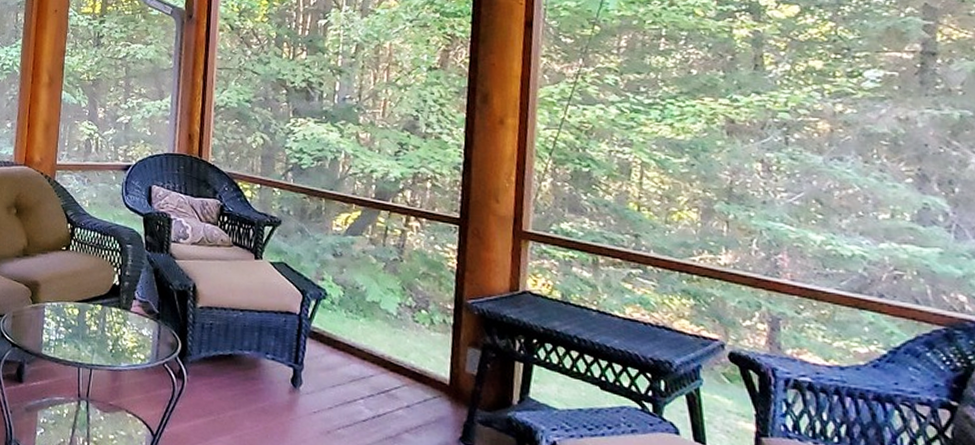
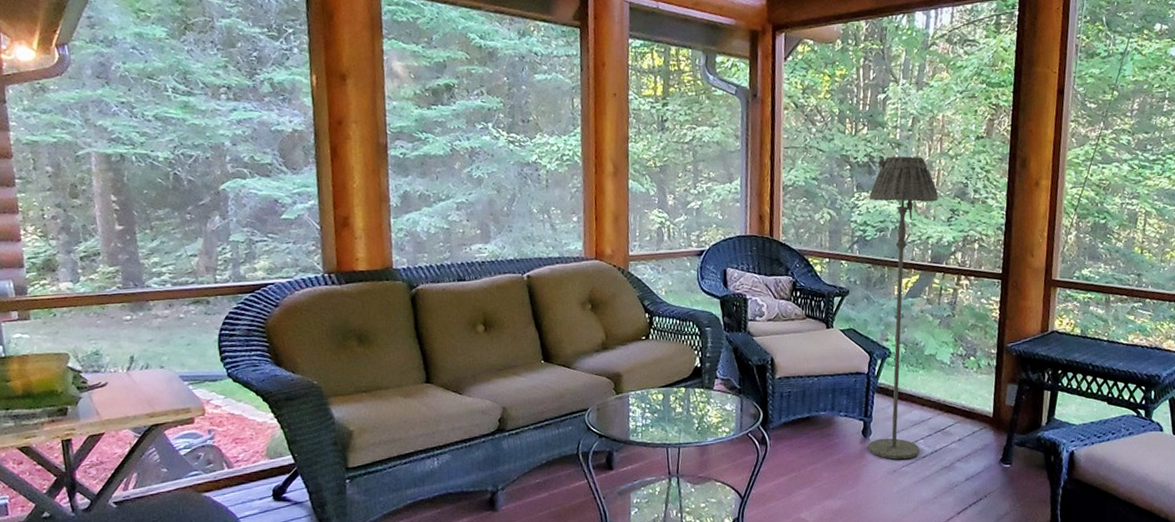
floor lamp: none [297,83,384,420] -> present [867,156,938,460]

